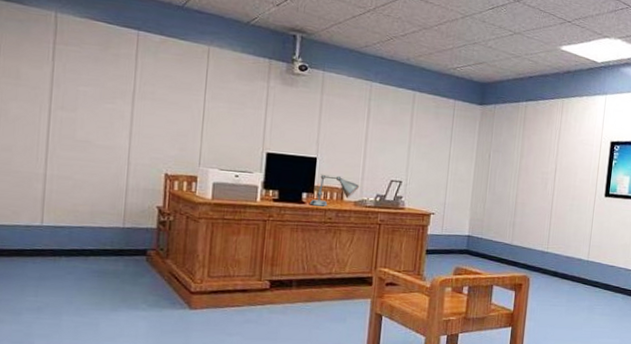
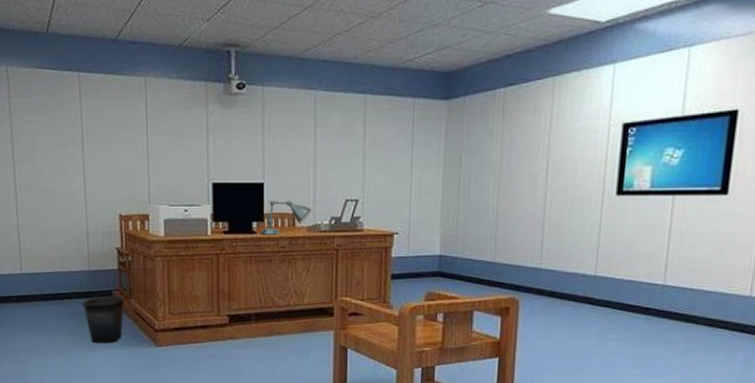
waste bin: none [108,255,162,304] -> present [80,296,126,343]

